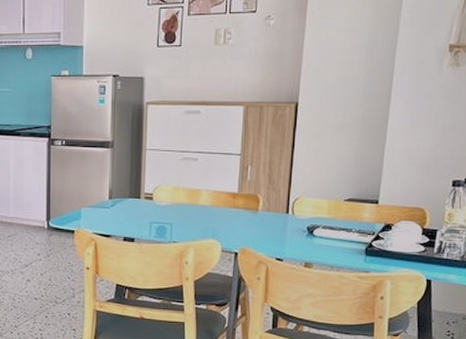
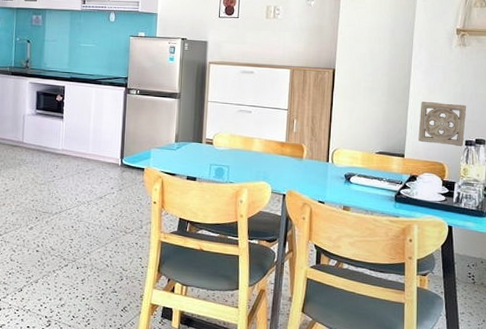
wall ornament: none [396,137,456,187] -> present [418,102,466,146]

